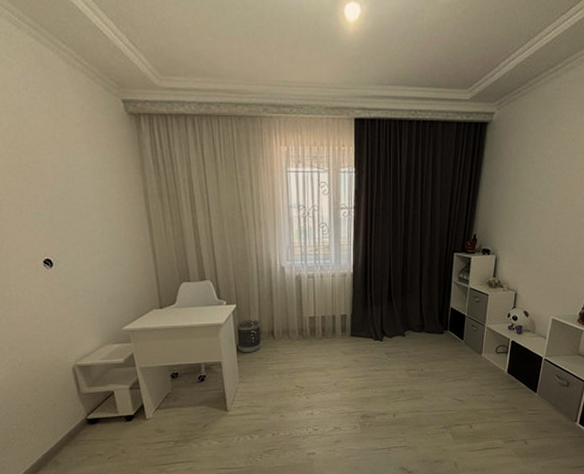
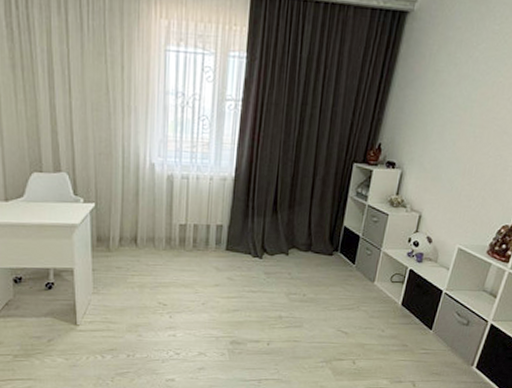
wastebasket: present [237,320,262,353] -> none [94,222,123,261]

